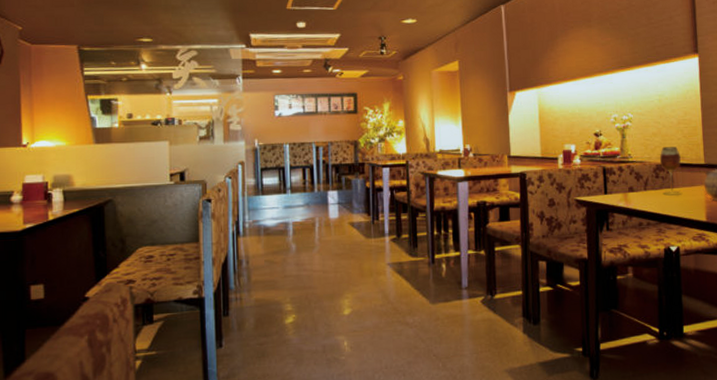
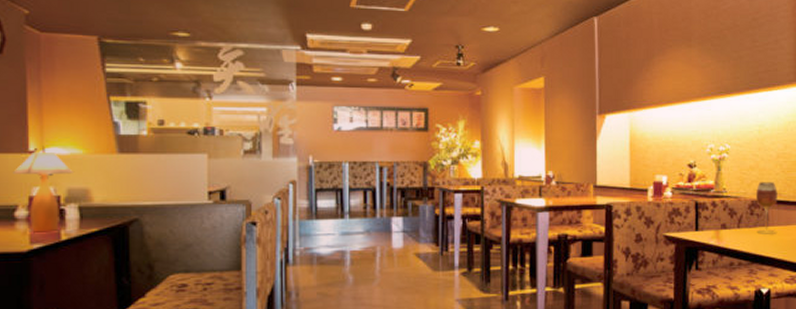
table lamp: none [10,140,60,214] -> present [13,145,75,233]

